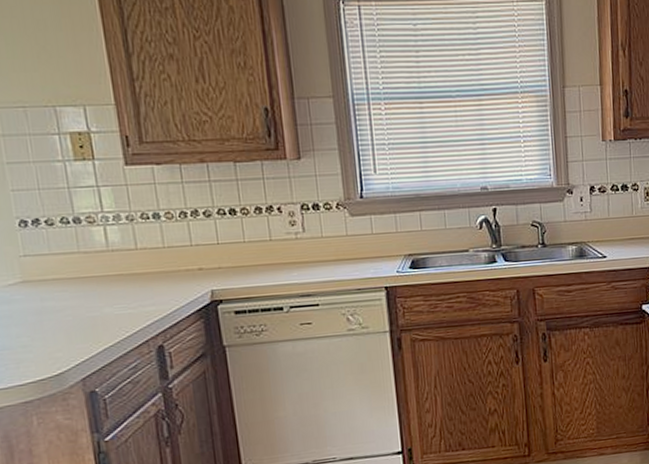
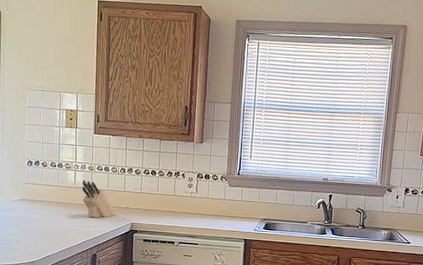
knife block: none [119,237,187,293] -> present [82,180,117,218]

